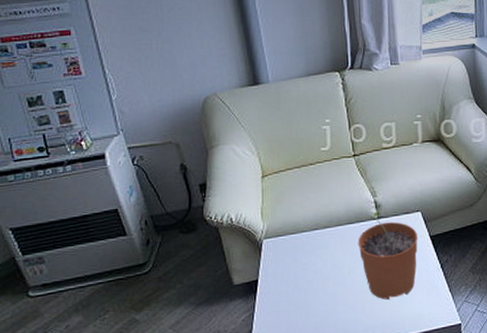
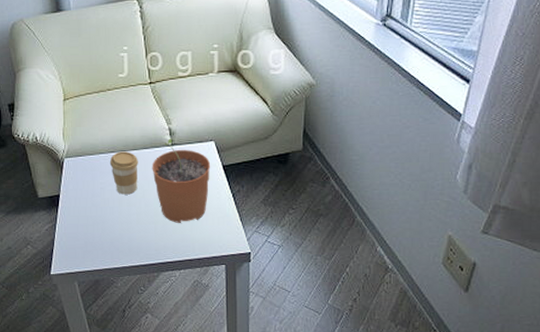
coffee cup: none [312,228,343,274] -> present [109,151,138,195]

